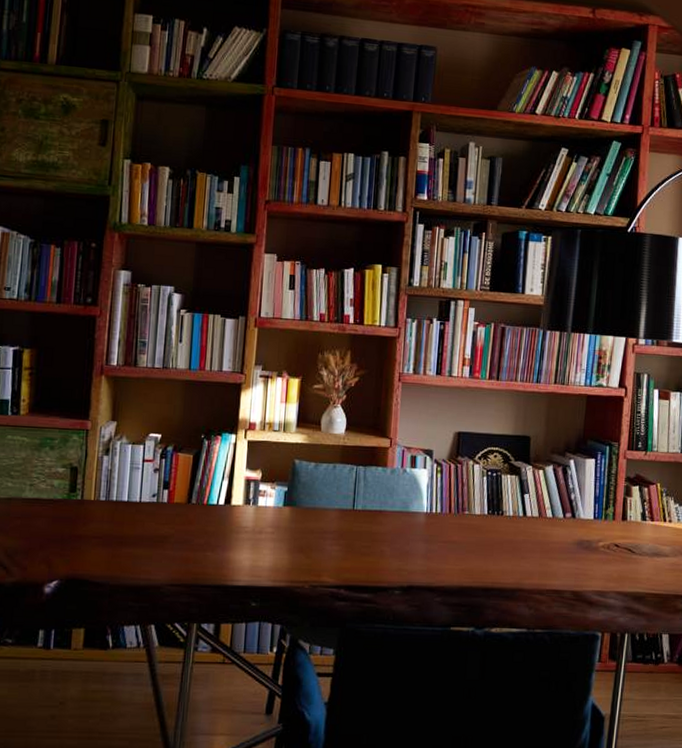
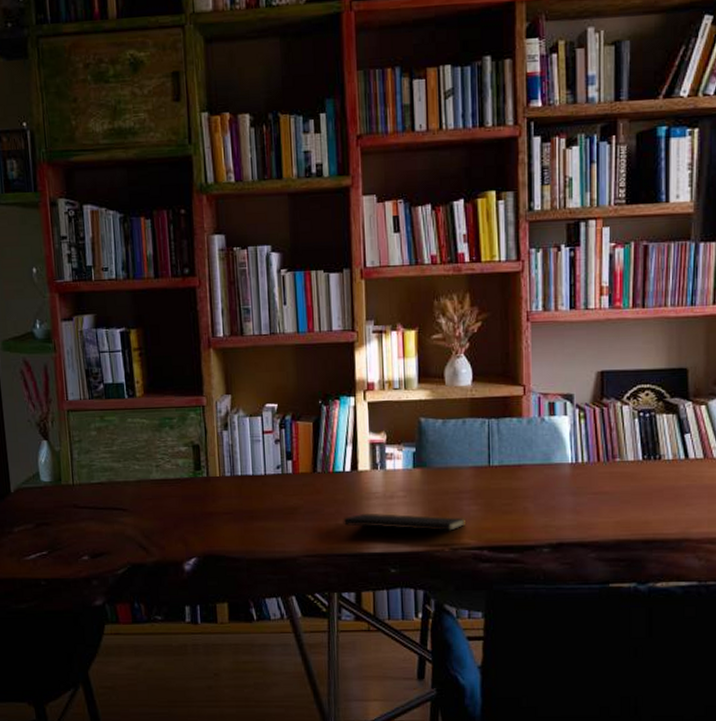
notepad: none [211,546,328,583] -> present [343,513,466,546]

